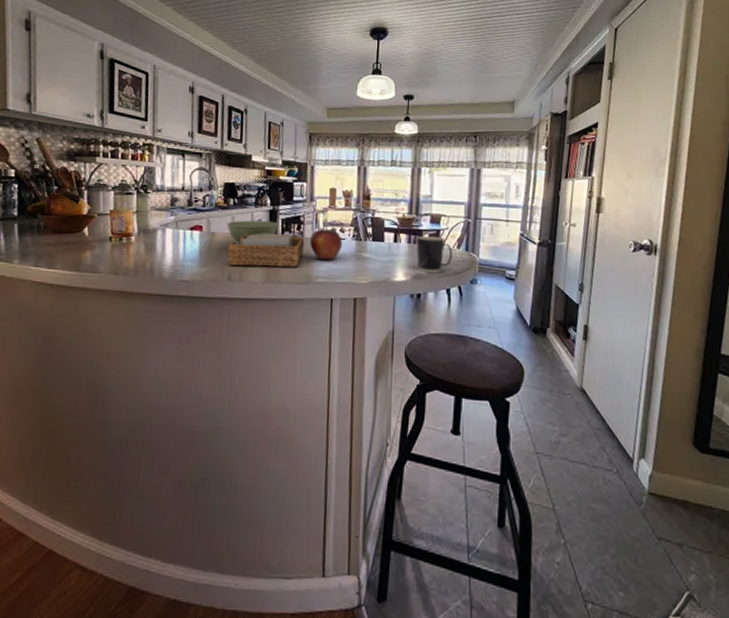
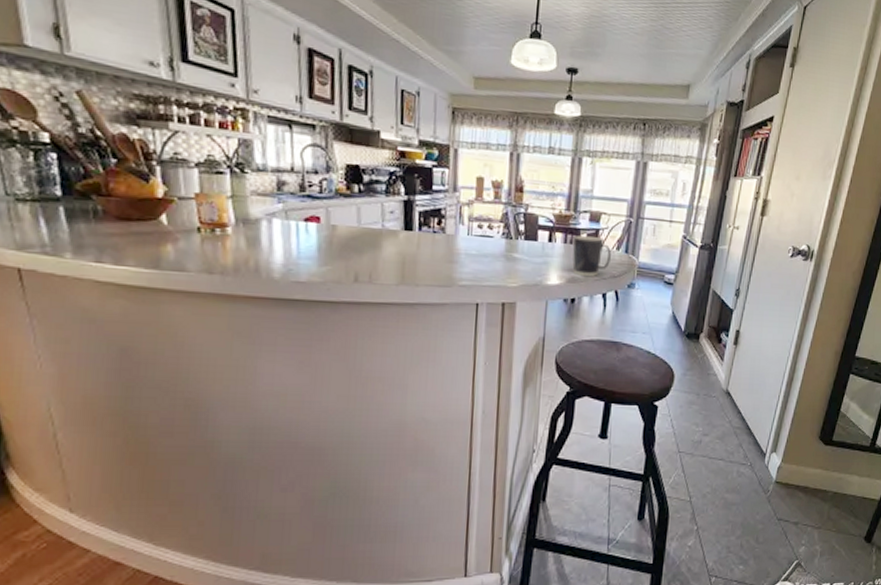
bowl: present [226,220,279,245] -> none [350,211,415,241]
napkin holder: present [227,233,305,268] -> none [352,227,447,268]
fruit: present [310,228,343,260] -> none [452,223,491,261]

